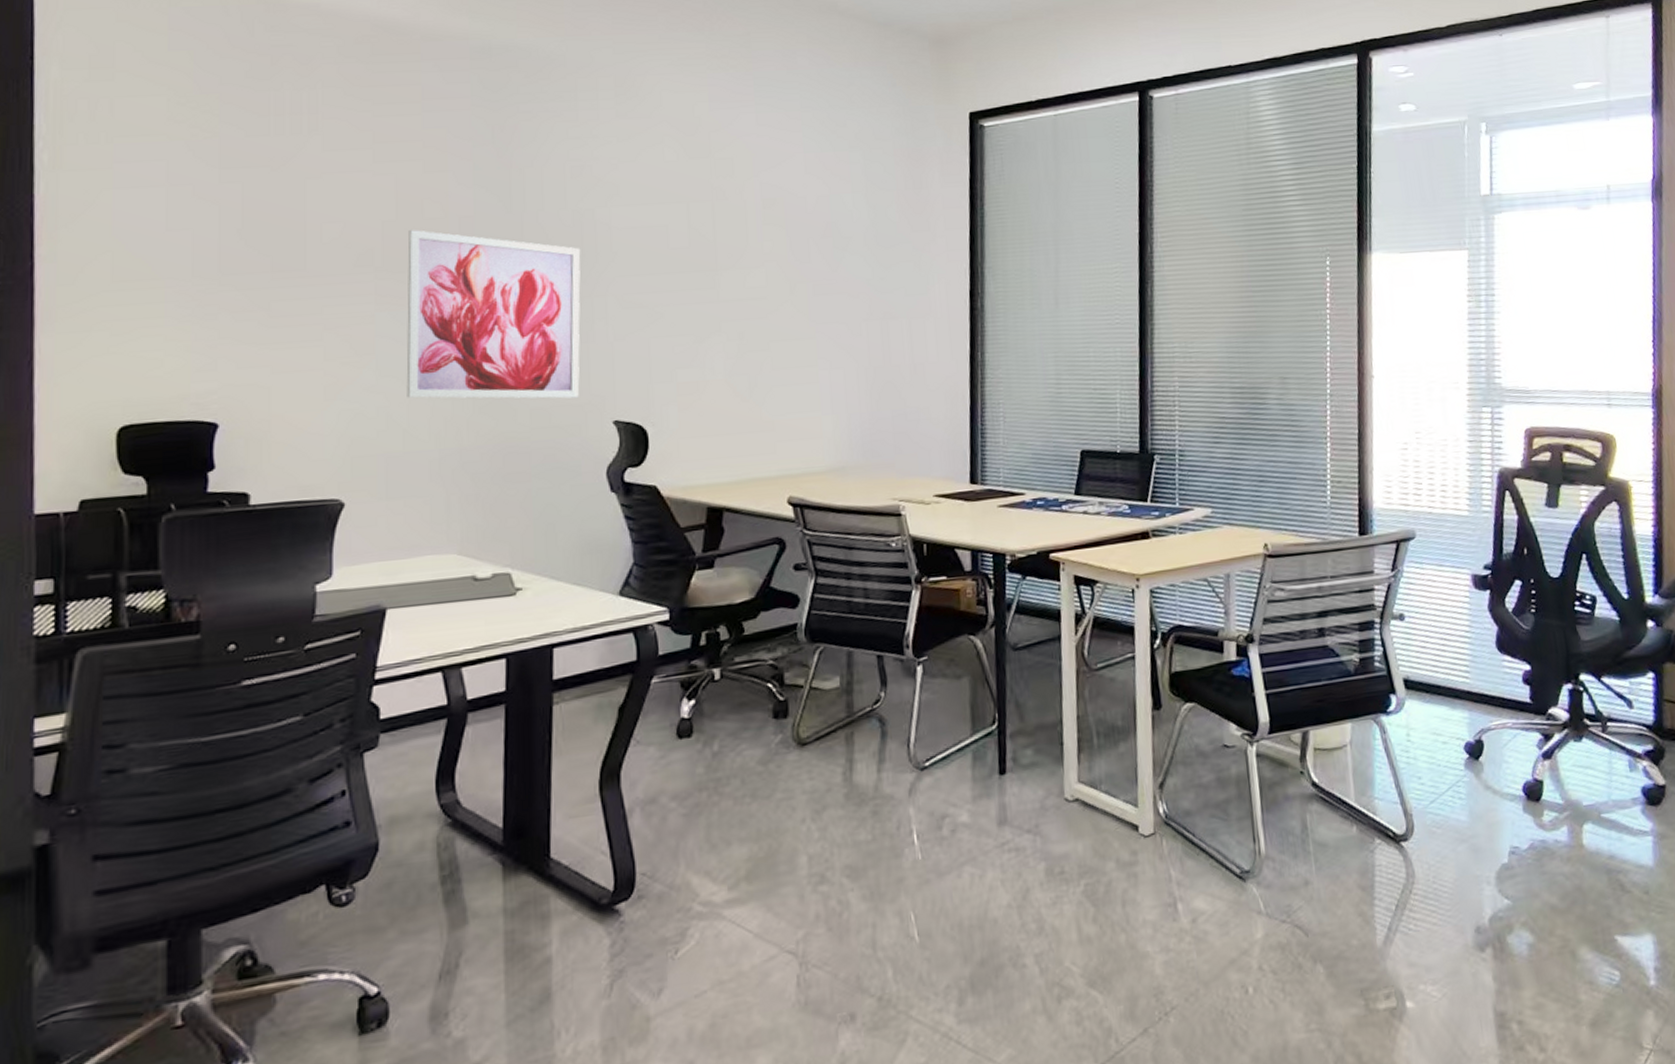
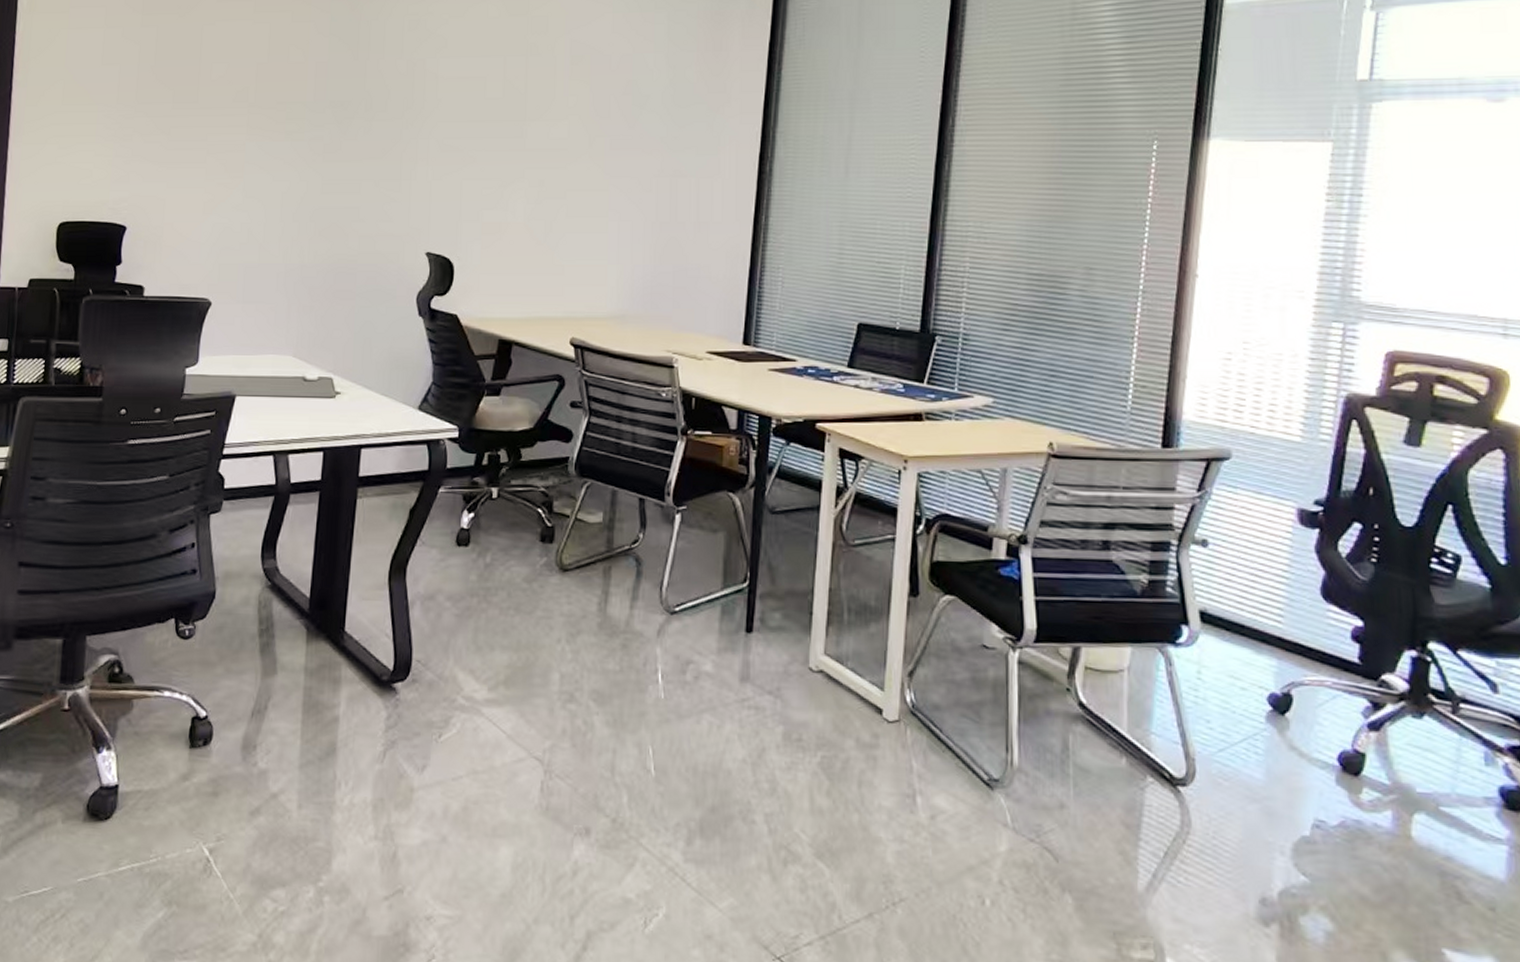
wall art: present [406,230,581,399] -> none [264,72,411,229]

